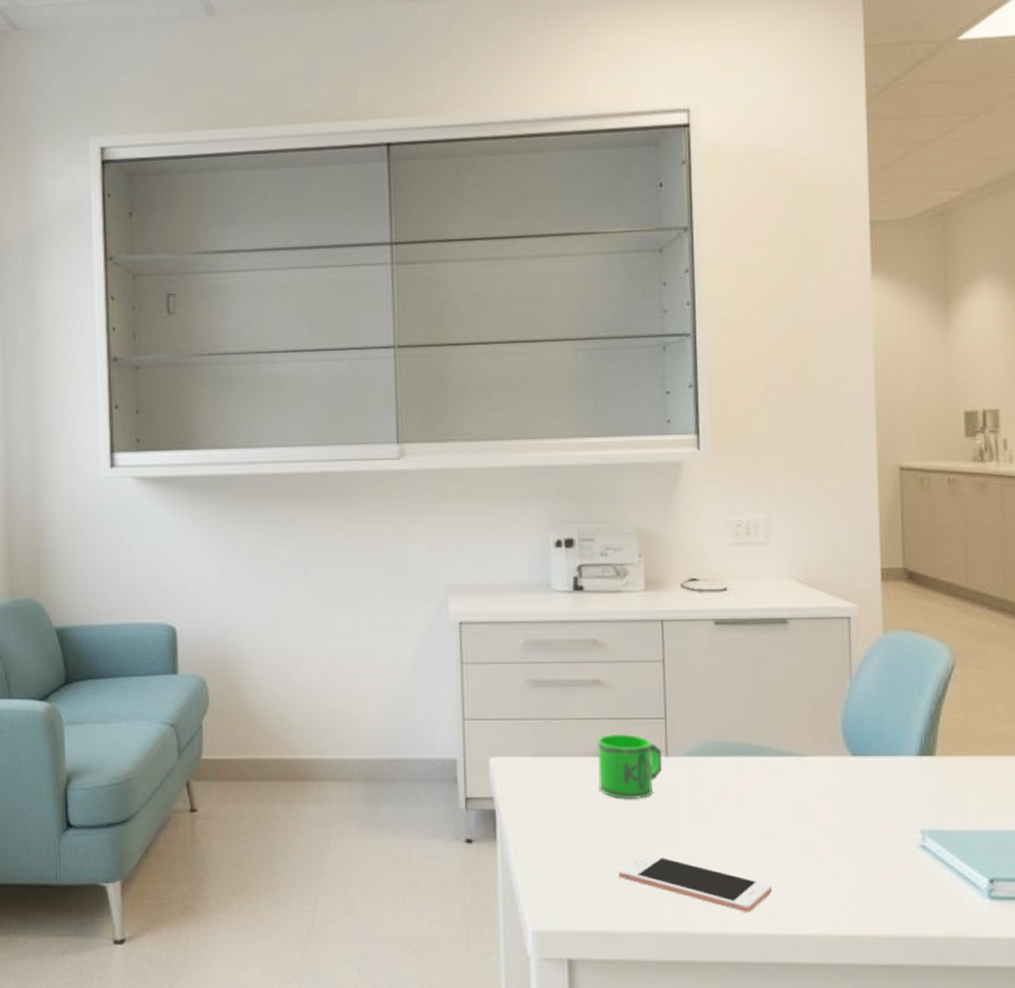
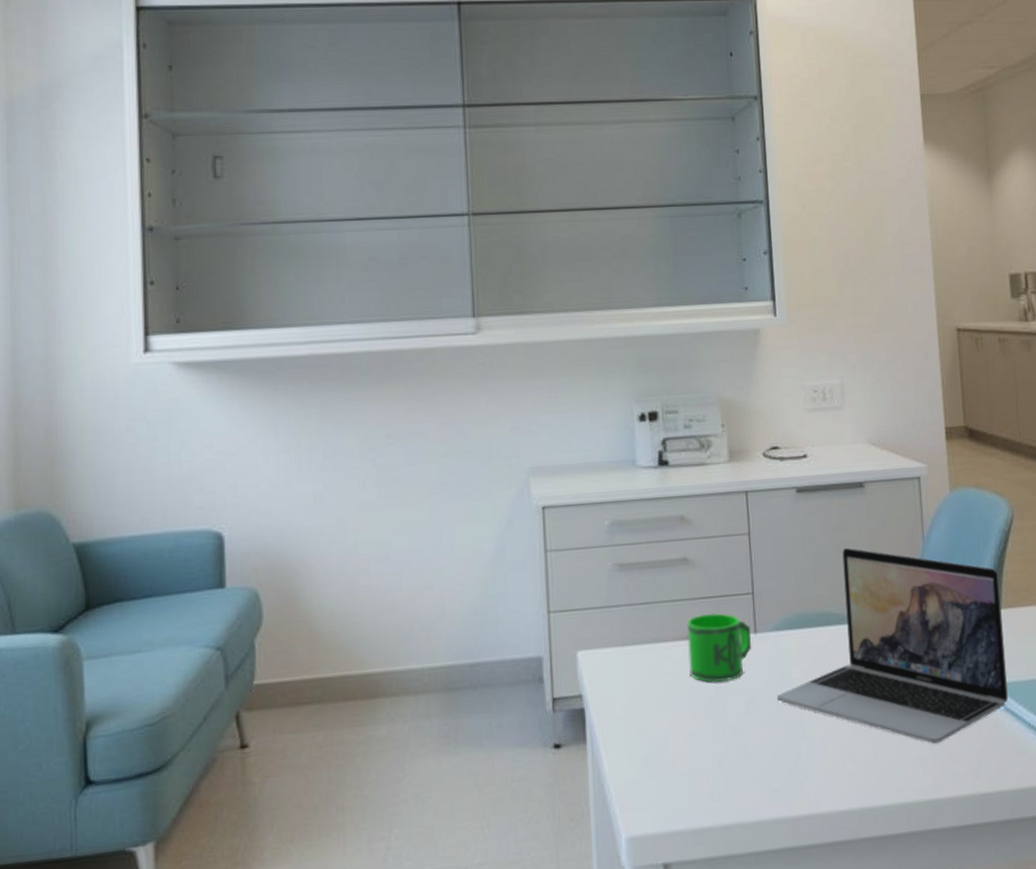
cell phone: present [618,853,772,913] -> none [711,737,860,789]
laptop: none [686,681,938,881] -> present [776,547,1008,744]

